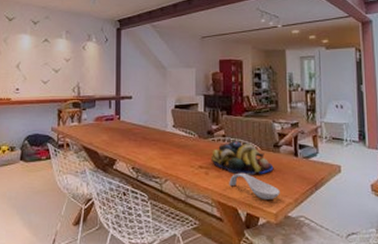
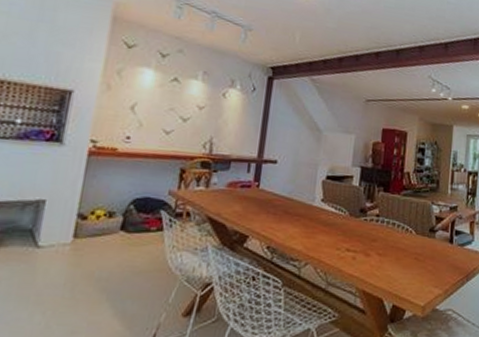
fruit bowl: present [211,141,274,175] -> none [360,222,427,263]
spoon rest: present [229,172,280,199] -> none [377,258,430,290]

